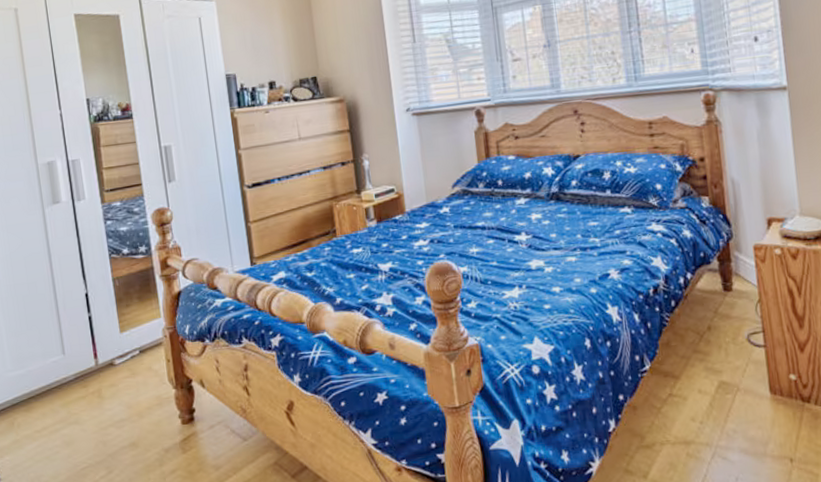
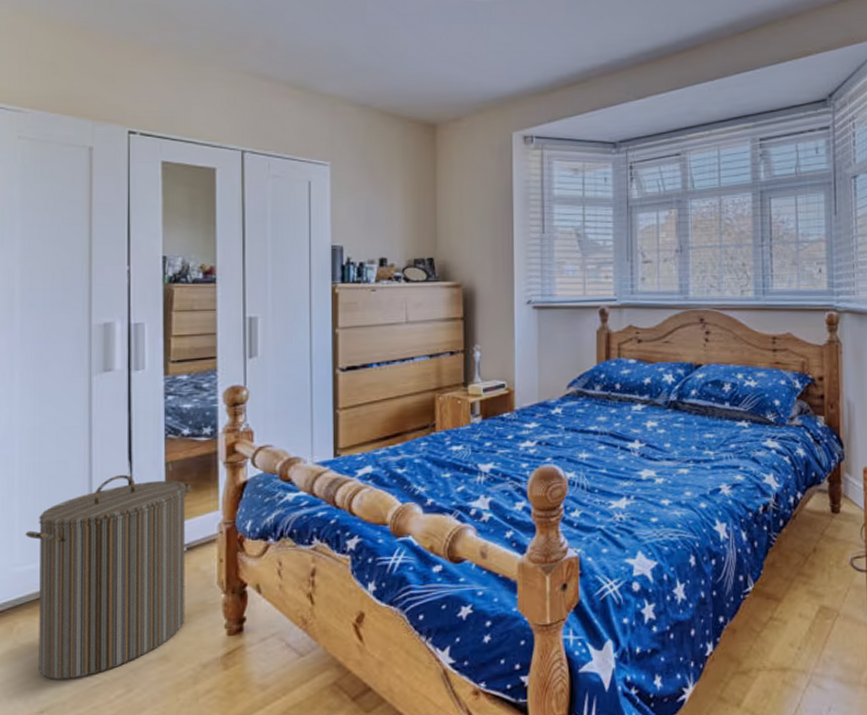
laundry hamper: none [12,291,146,465] -> present [25,474,191,680]

